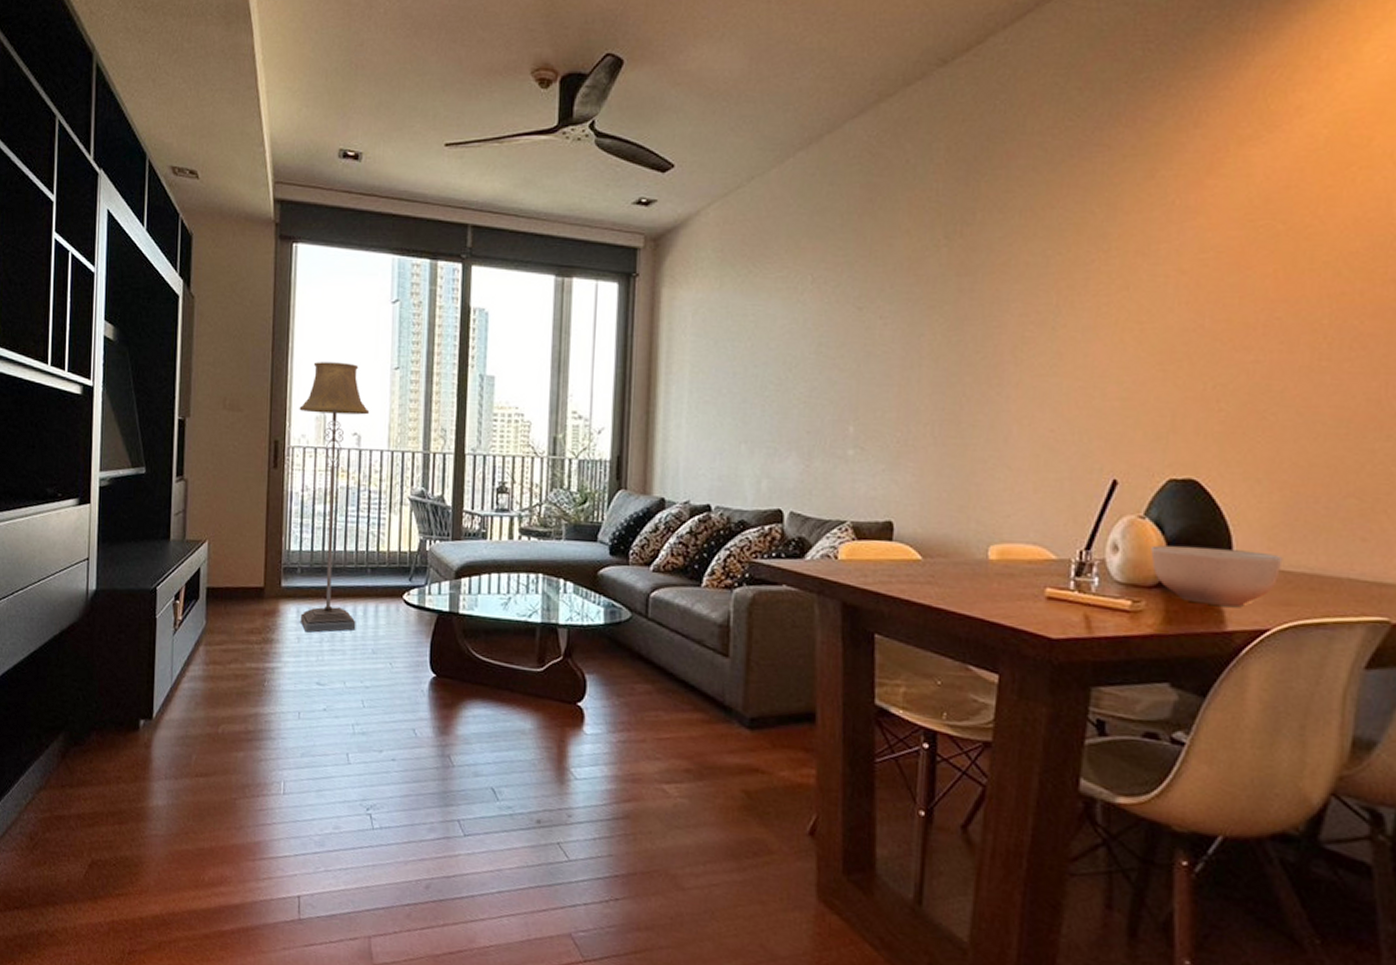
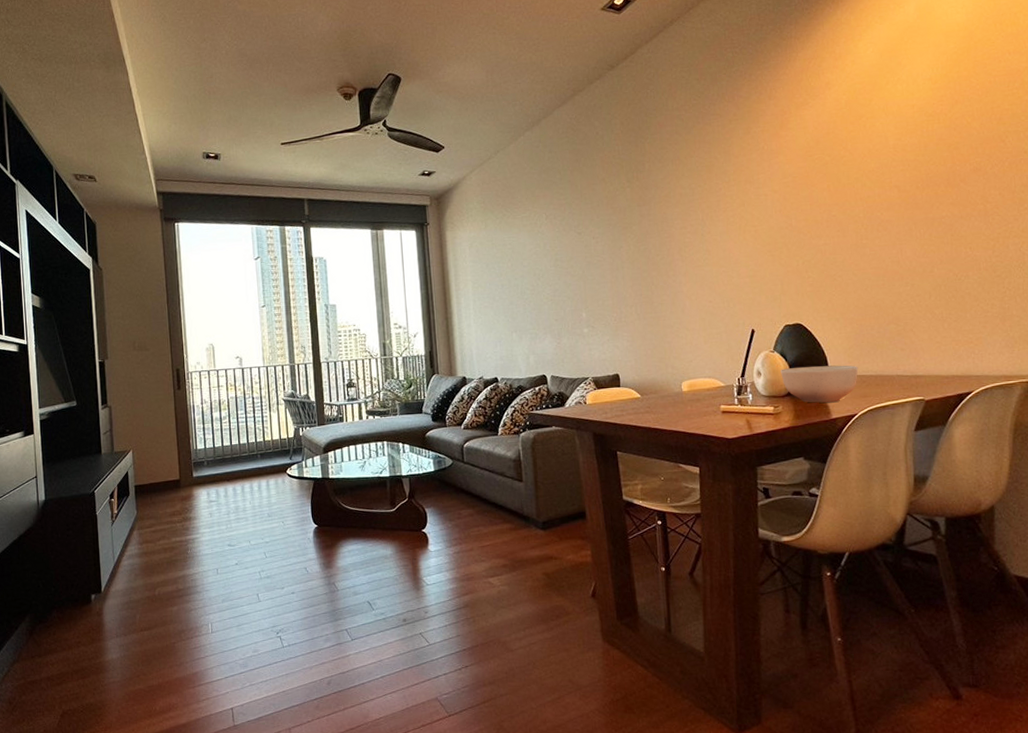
floor lamp: present [299,362,370,633] -> none [193,306,254,508]

